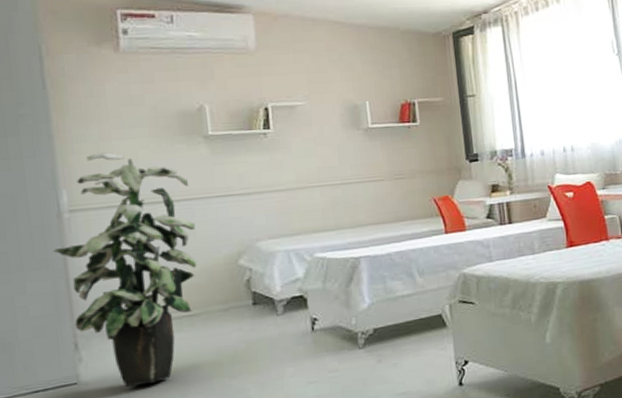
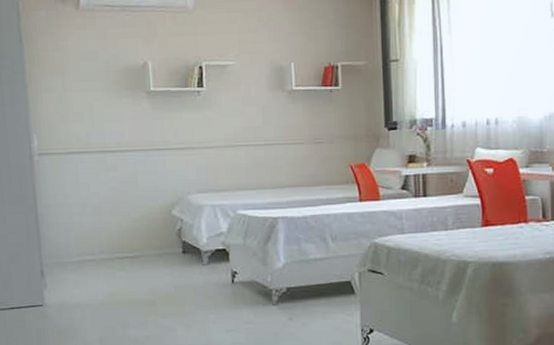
indoor plant: present [53,152,197,387] -> none [26,103,138,313]

